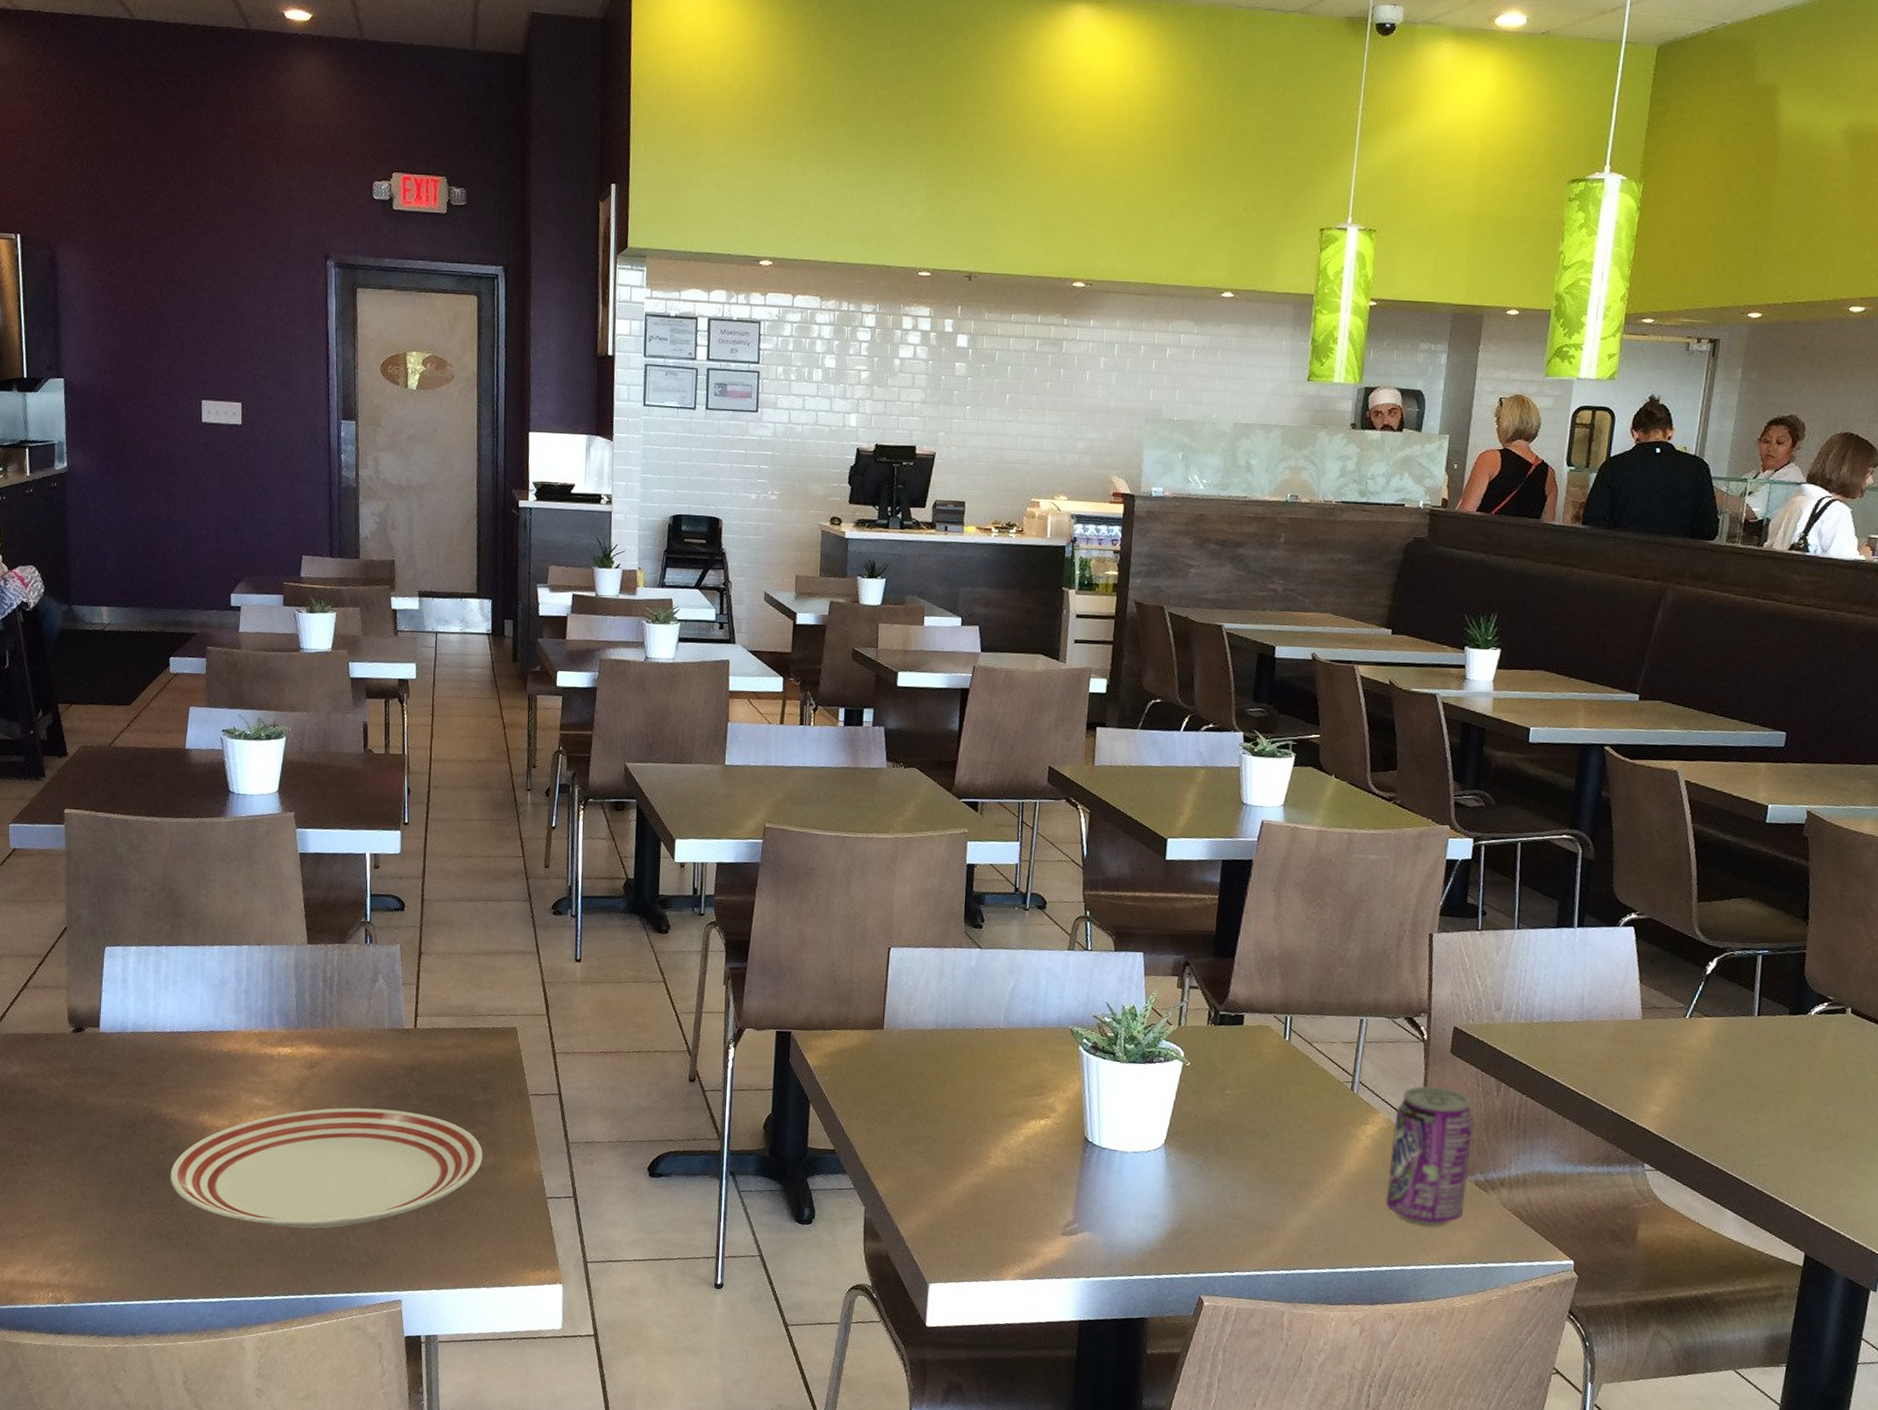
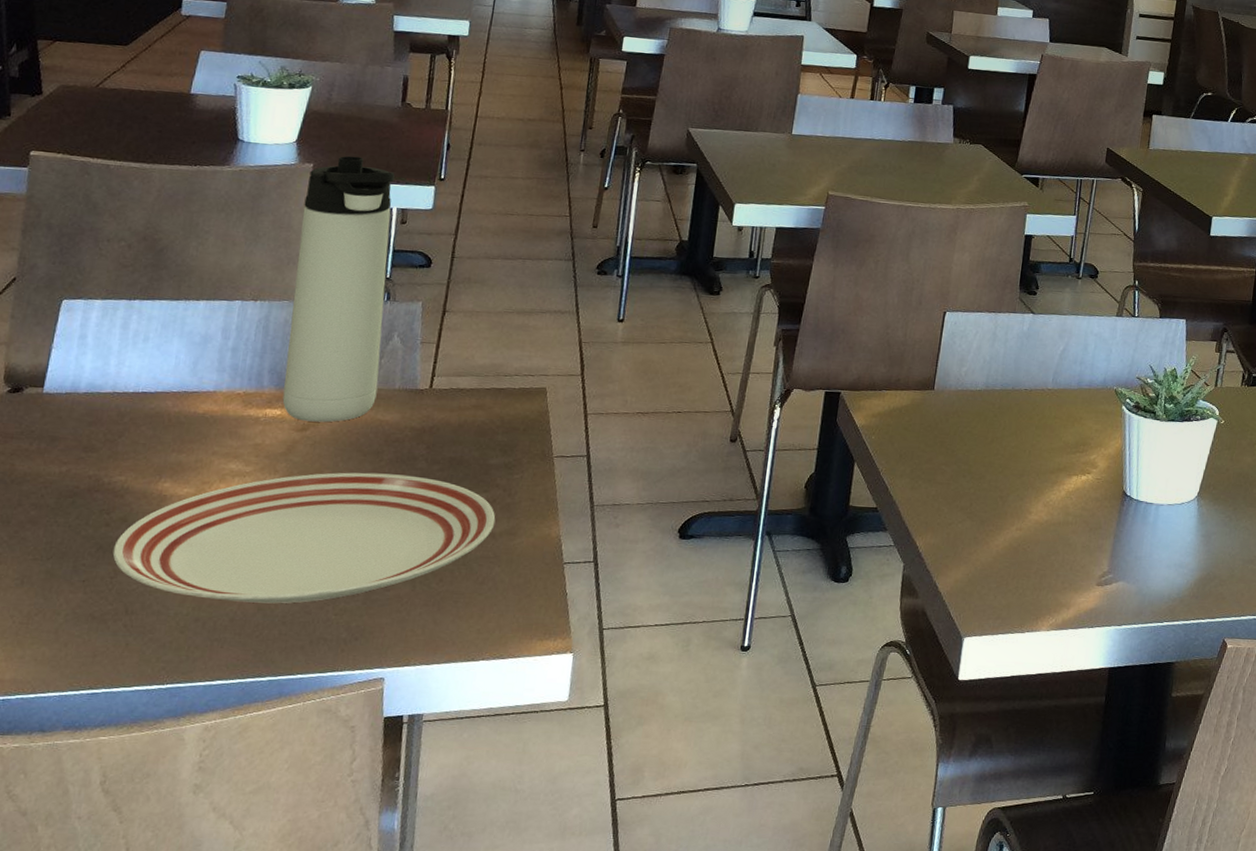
thermos bottle: none [290,803,370,1061] -> present [282,155,395,423]

